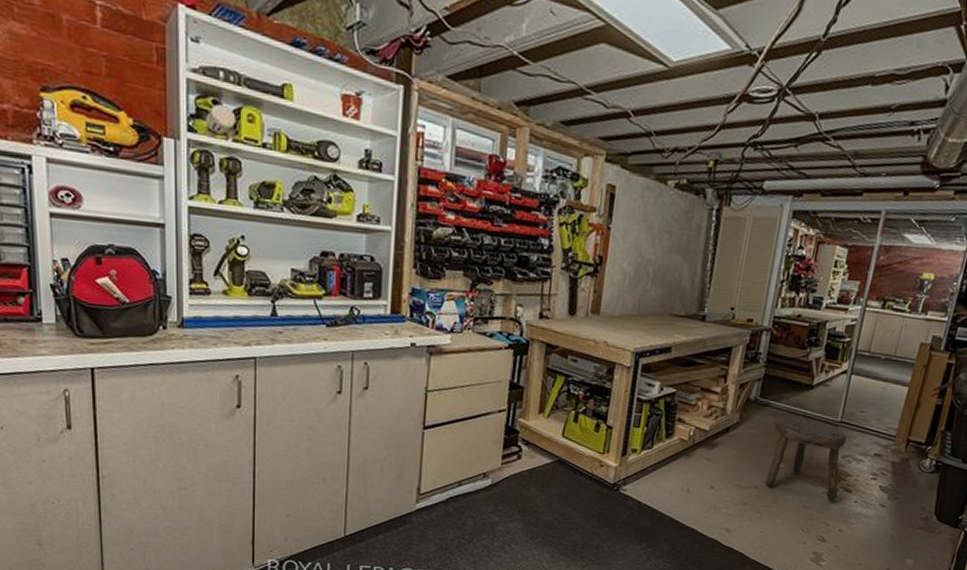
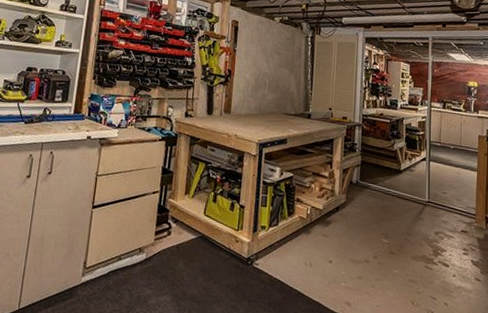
stool: present [765,415,847,502] -> none [374,196,437,276]

